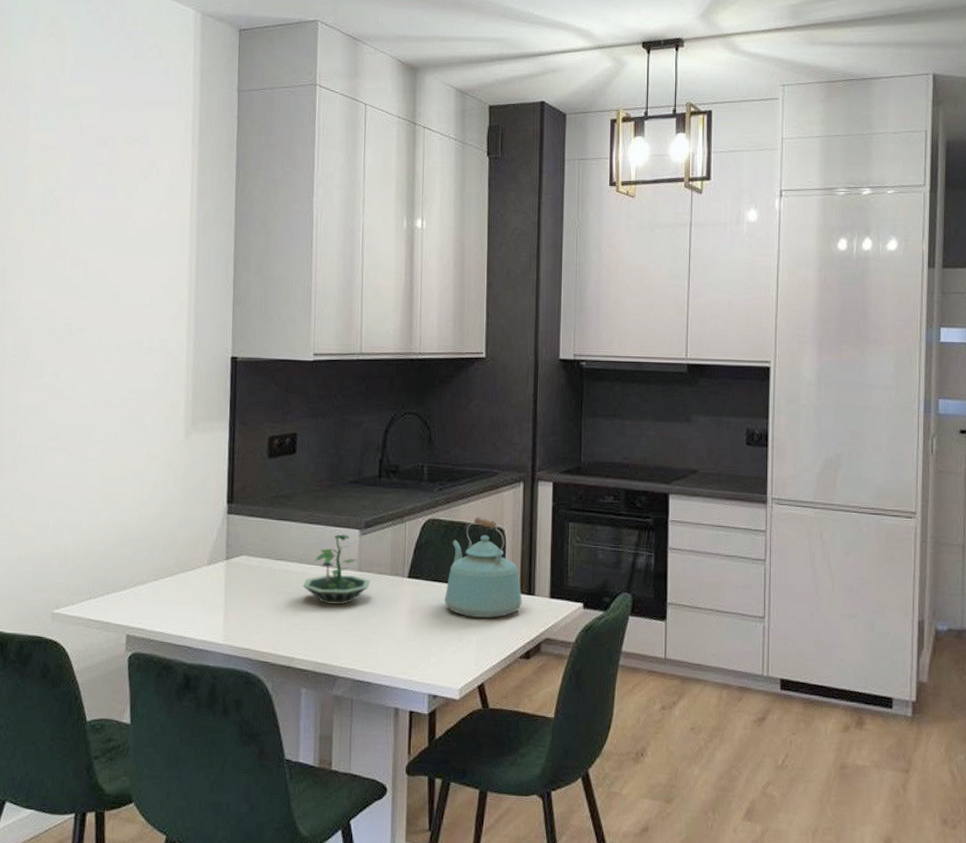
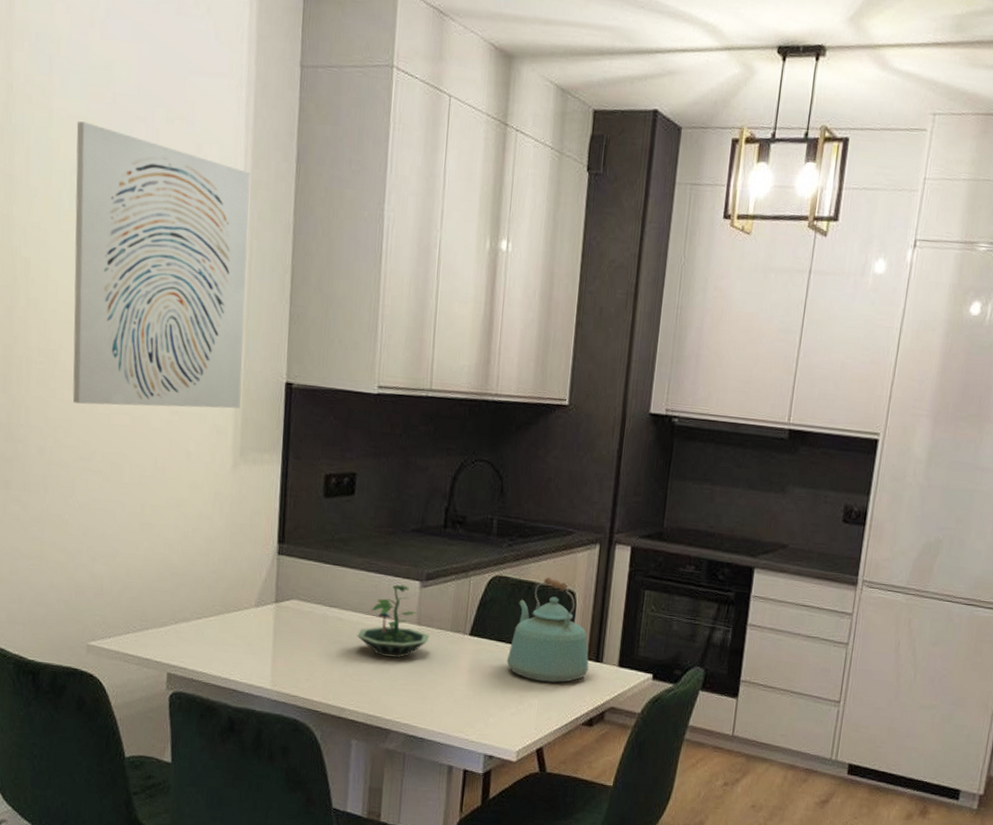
wall art: none [42,150,197,390] -> present [72,121,250,409]

